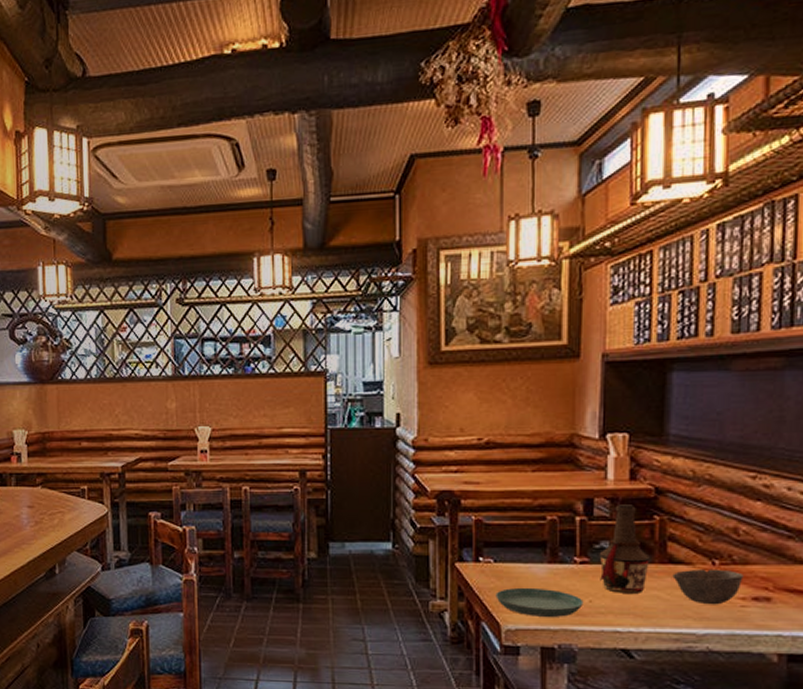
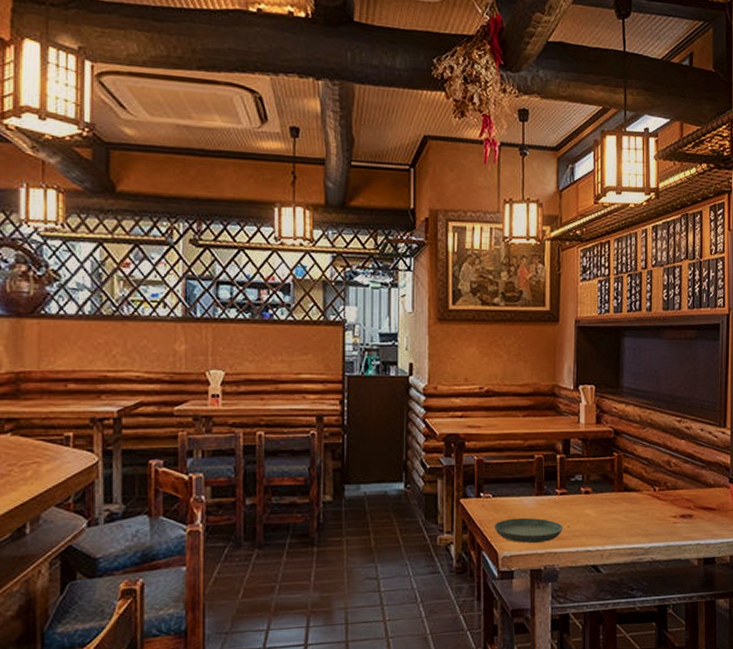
bottle: present [599,504,650,593] -> none [574,444,611,518]
bowl: present [672,568,744,605] -> none [627,494,675,523]

